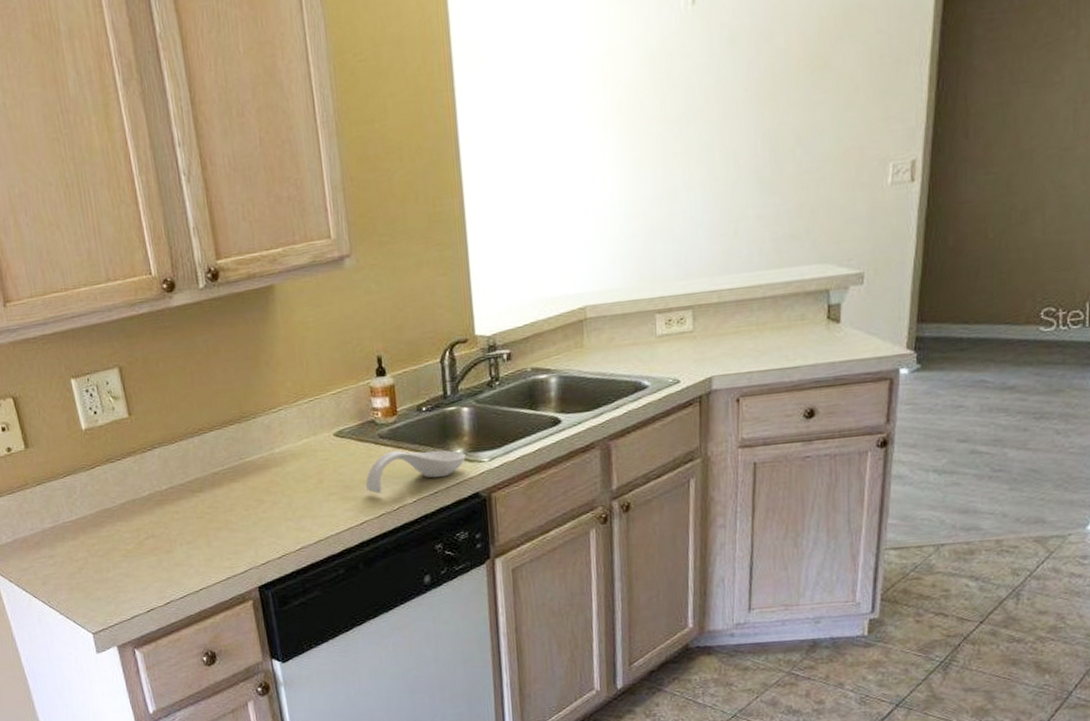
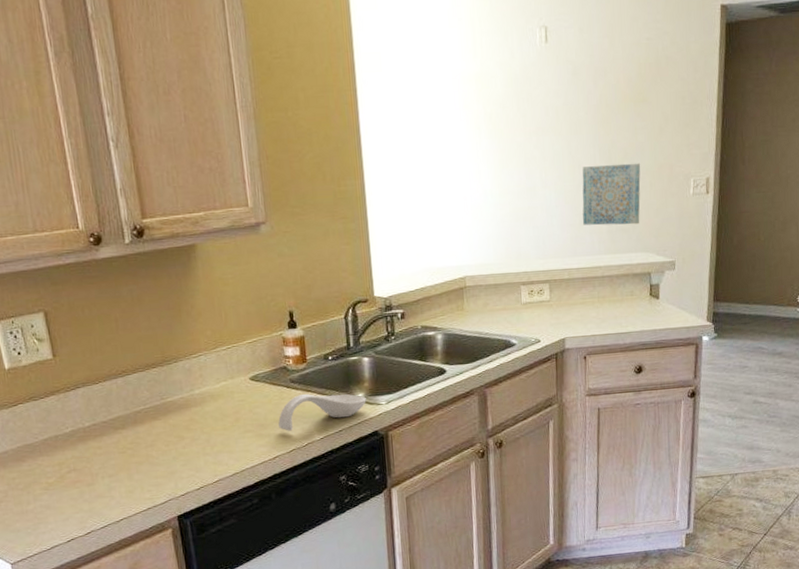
wall art: none [738,148,819,234] -> present [582,163,641,226]

